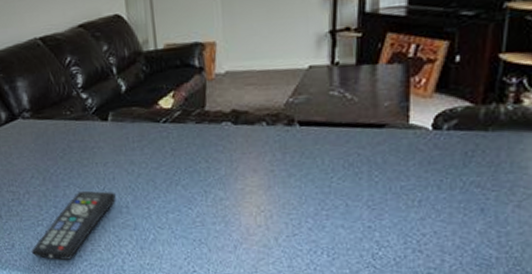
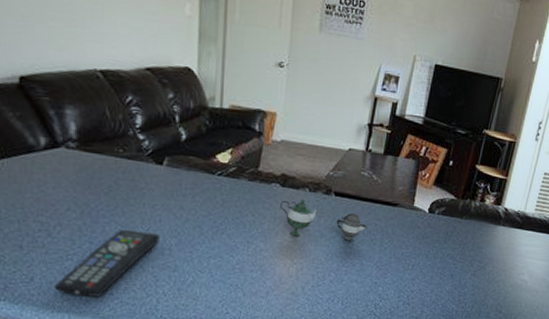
teapot: none [235,134,347,180] -> present [280,198,367,241]

